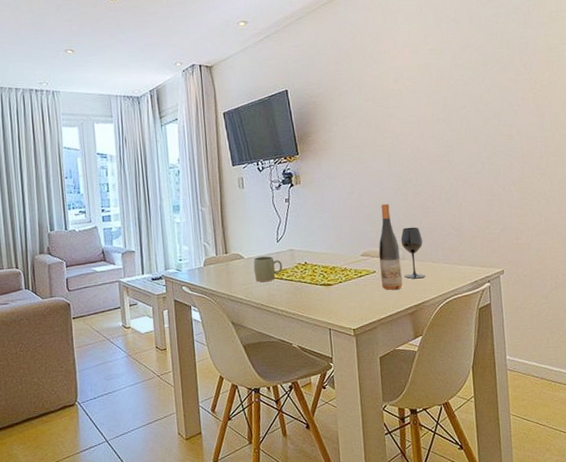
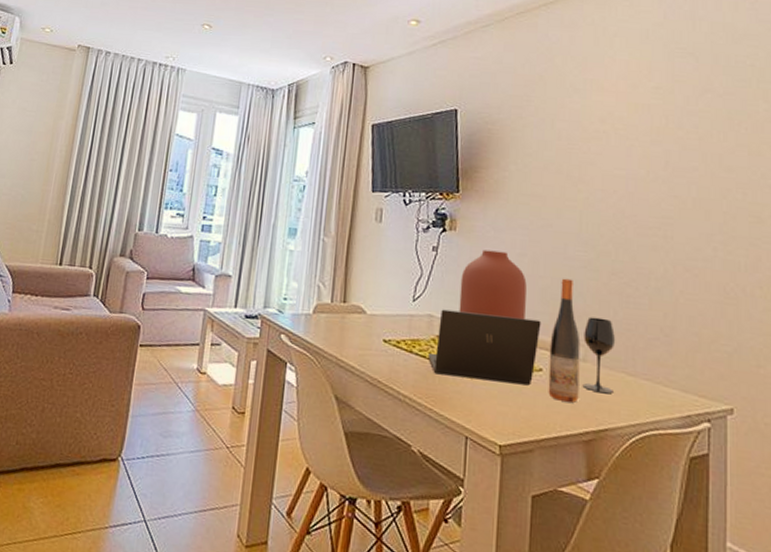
mug: present [253,256,283,282] -> none [375,315,415,352]
laptop: none [294,237,371,291] -> present [428,309,541,386]
vase: none [309,193,359,244] -> present [459,249,527,320]

